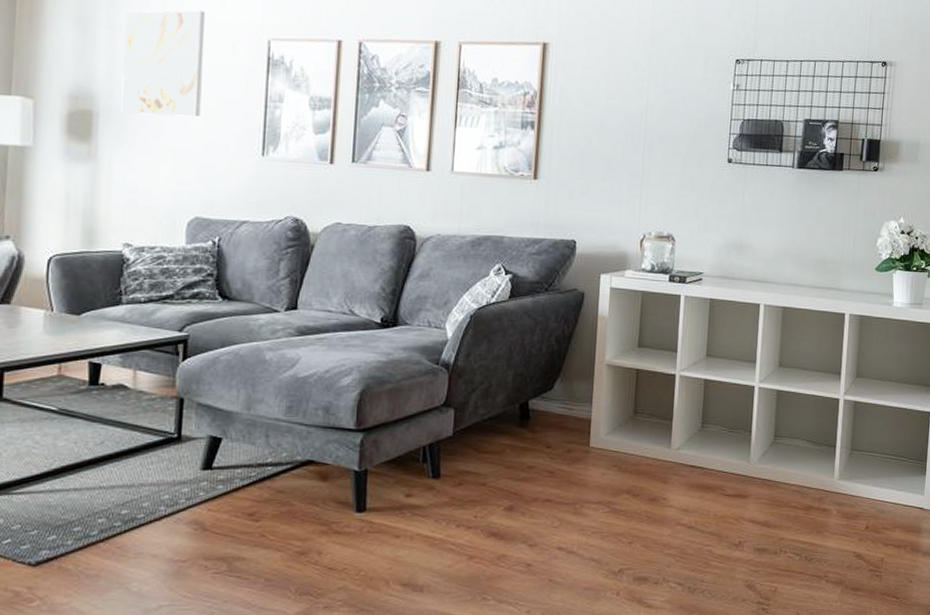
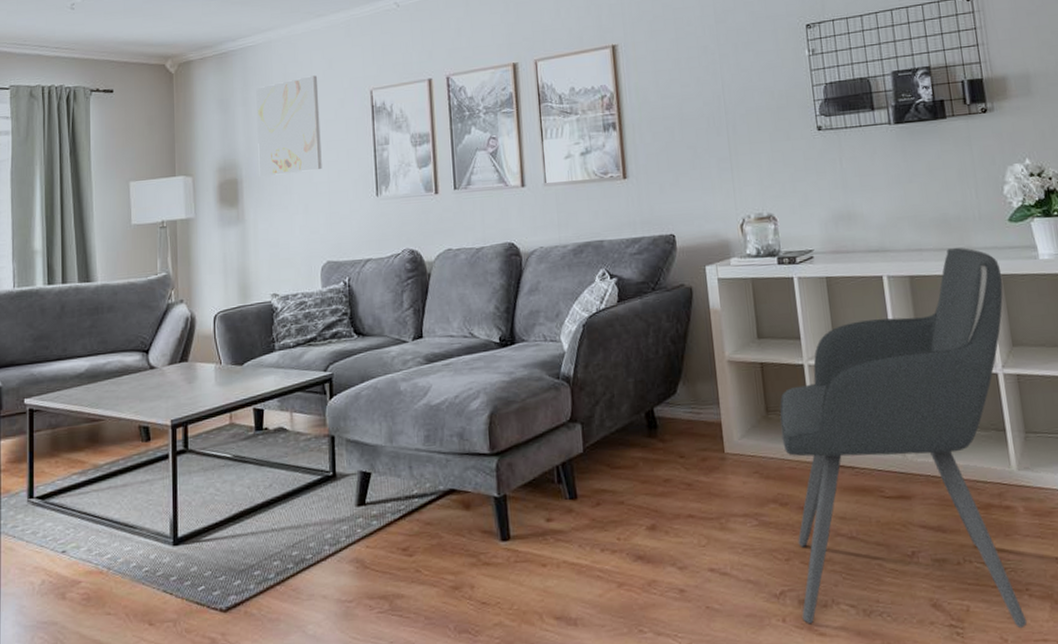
armchair: none [634,287,861,607] -> present [780,247,1028,629]

